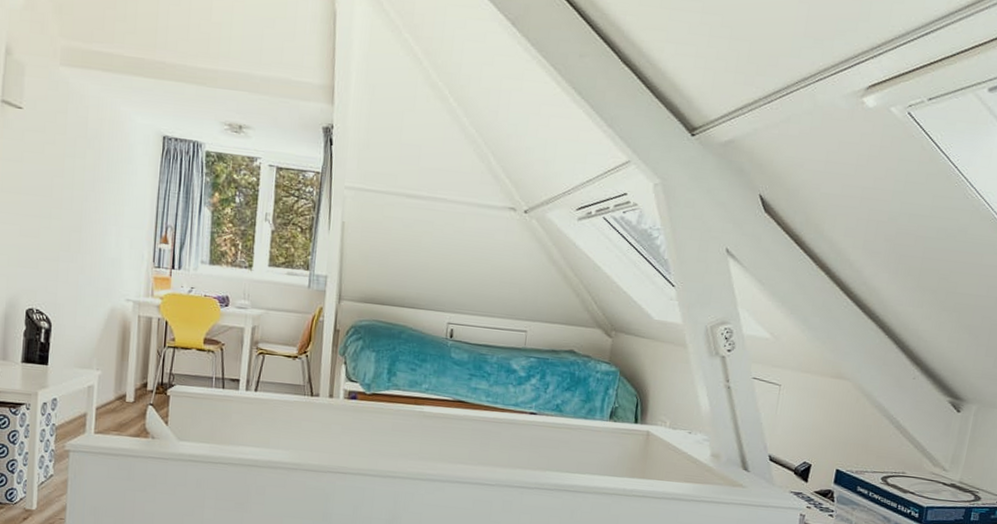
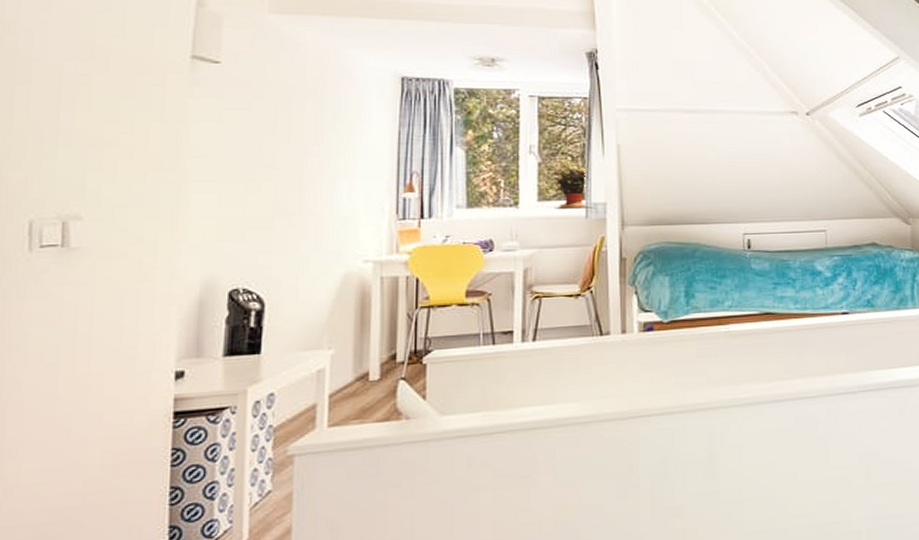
flower arrangement: none [280,233,316,279] -> present [550,162,594,209]

